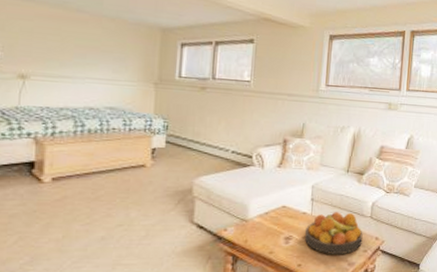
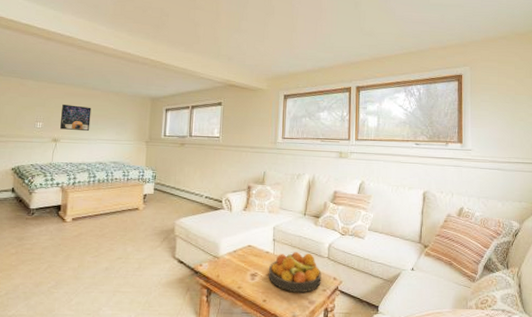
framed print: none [28,29,76,66] -> present [59,105,92,131]

